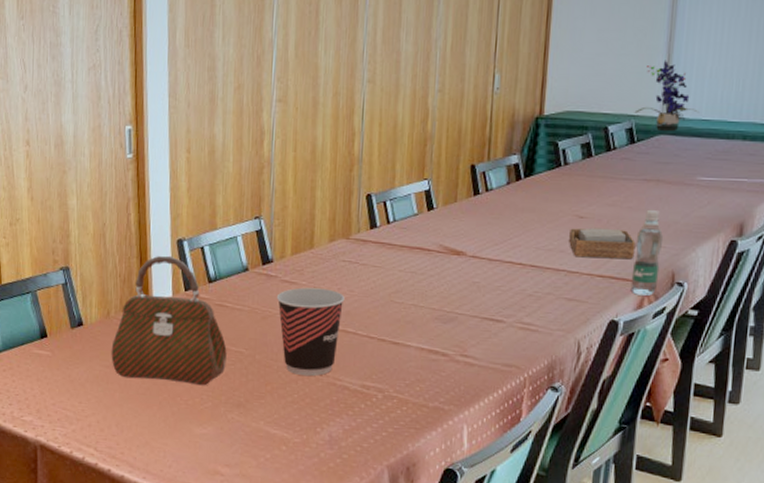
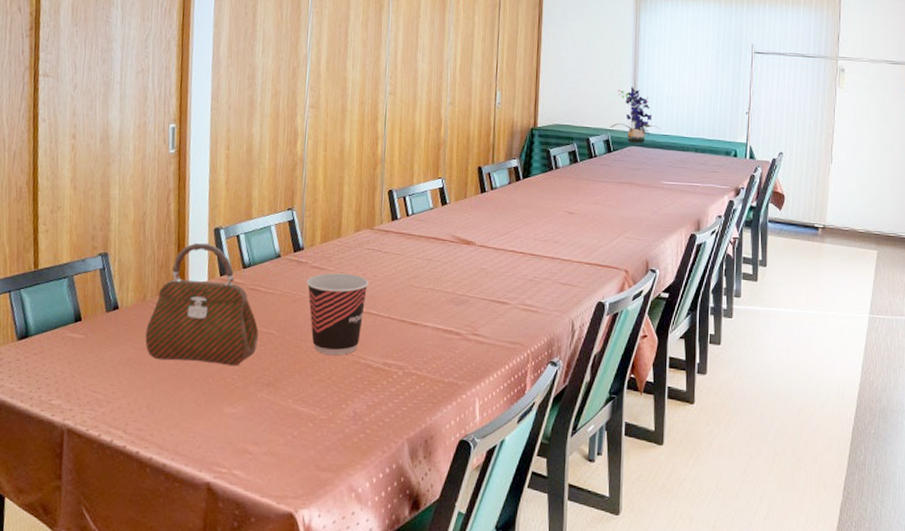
napkin holder: present [568,227,636,260] -> none [560,222,616,250]
bottle: present [630,209,664,296] -> none [613,207,638,281]

